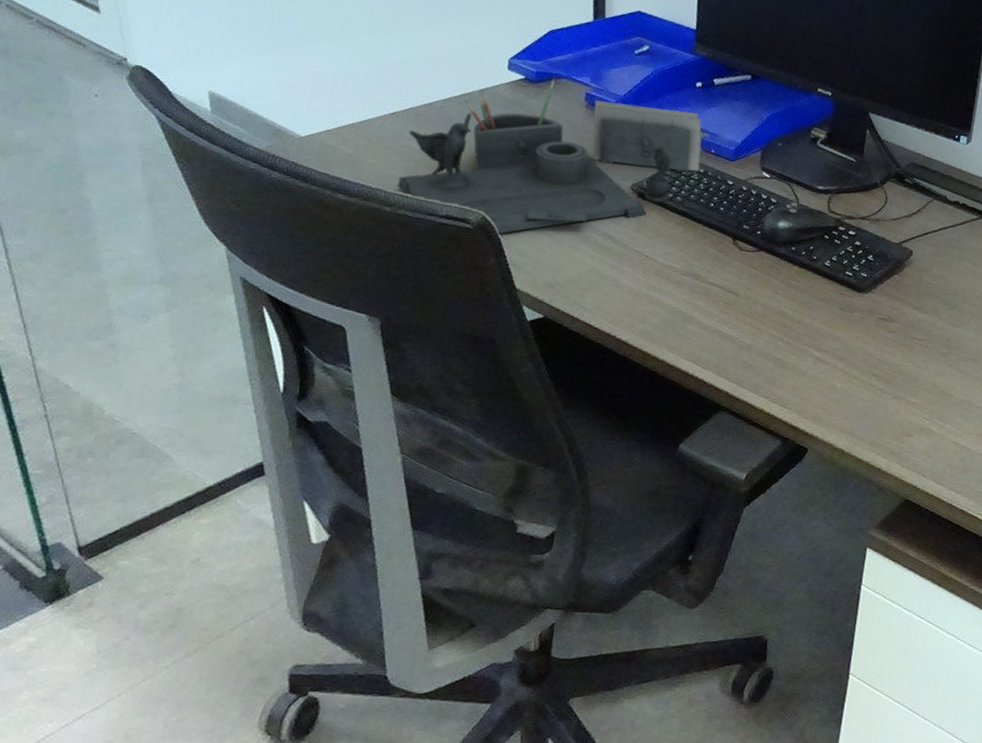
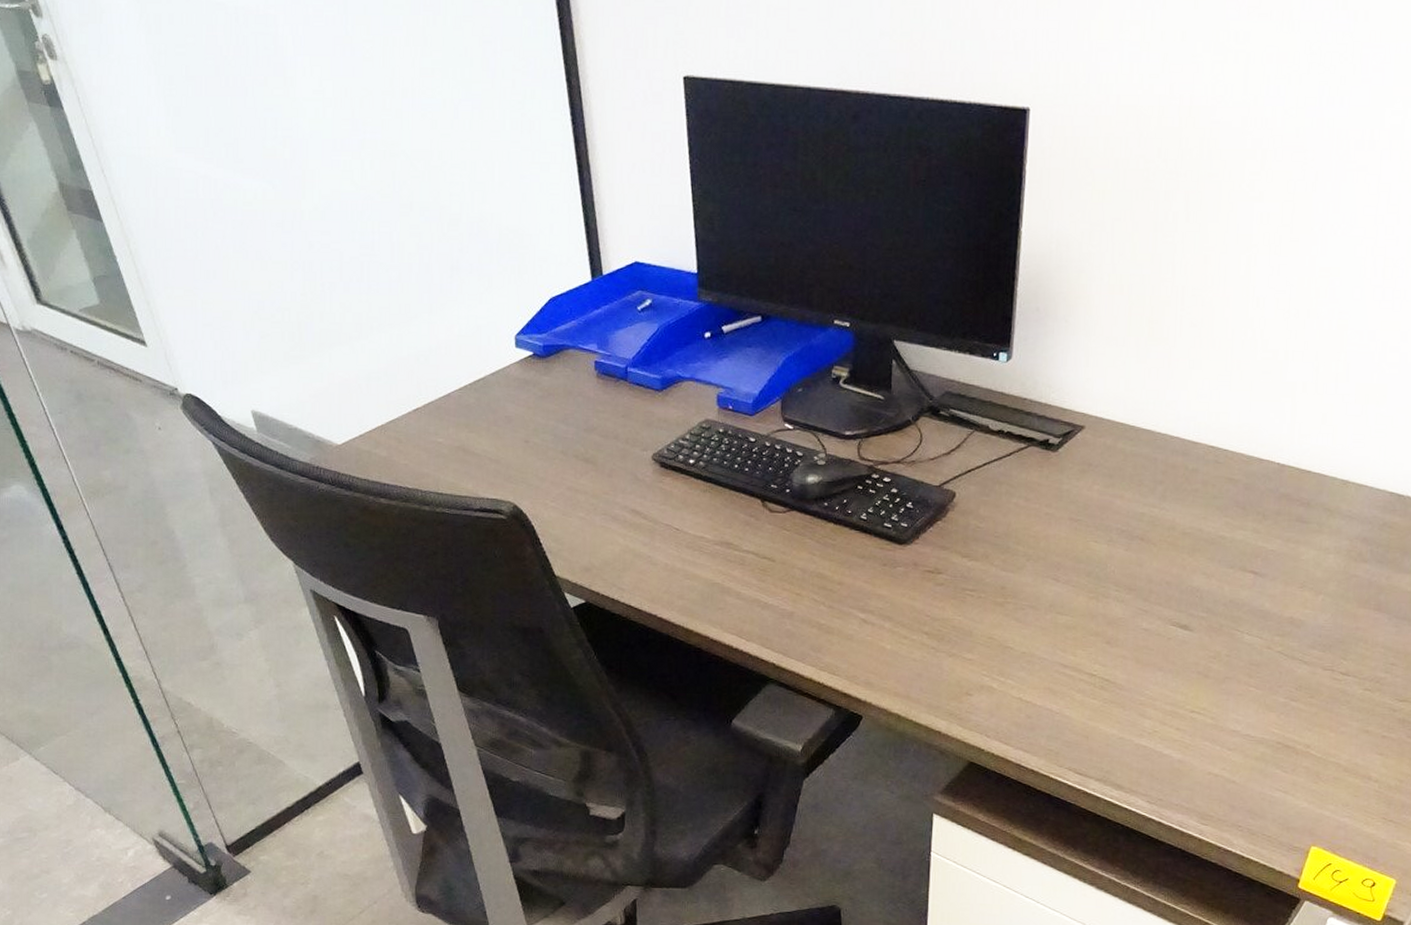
desk organizer: present [397,75,702,234] -> none [431,347,719,522]

